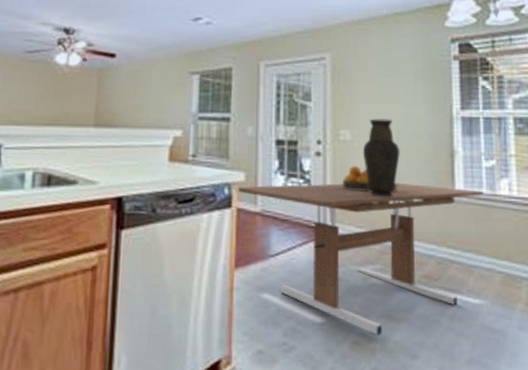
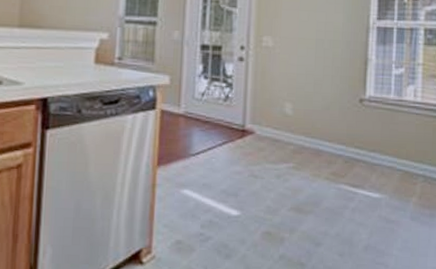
dining table: present [238,183,484,336] -> none [162,88,392,226]
fruit bowl: present [343,165,397,193] -> none [263,71,313,97]
vase: present [362,119,401,197] -> none [283,26,319,101]

